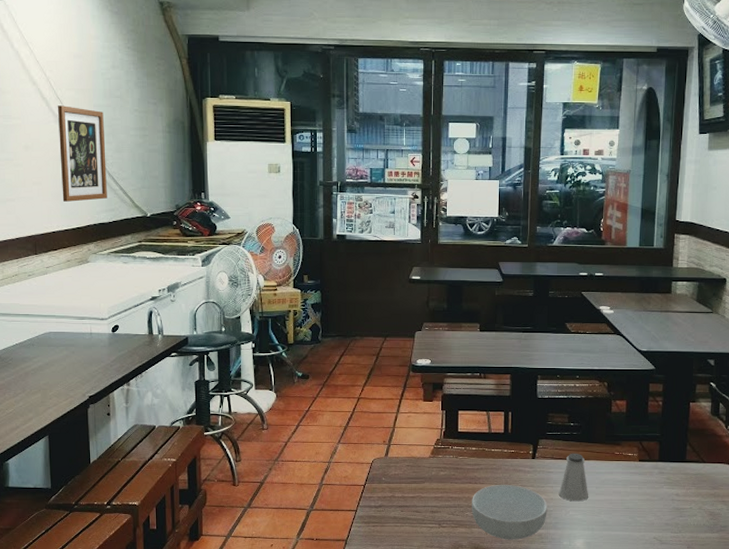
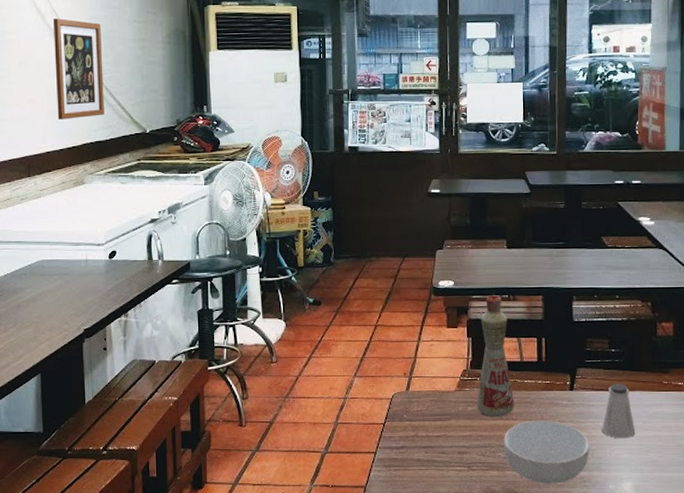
bottle: none [448,372,482,482] -> present [477,294,514,418]

